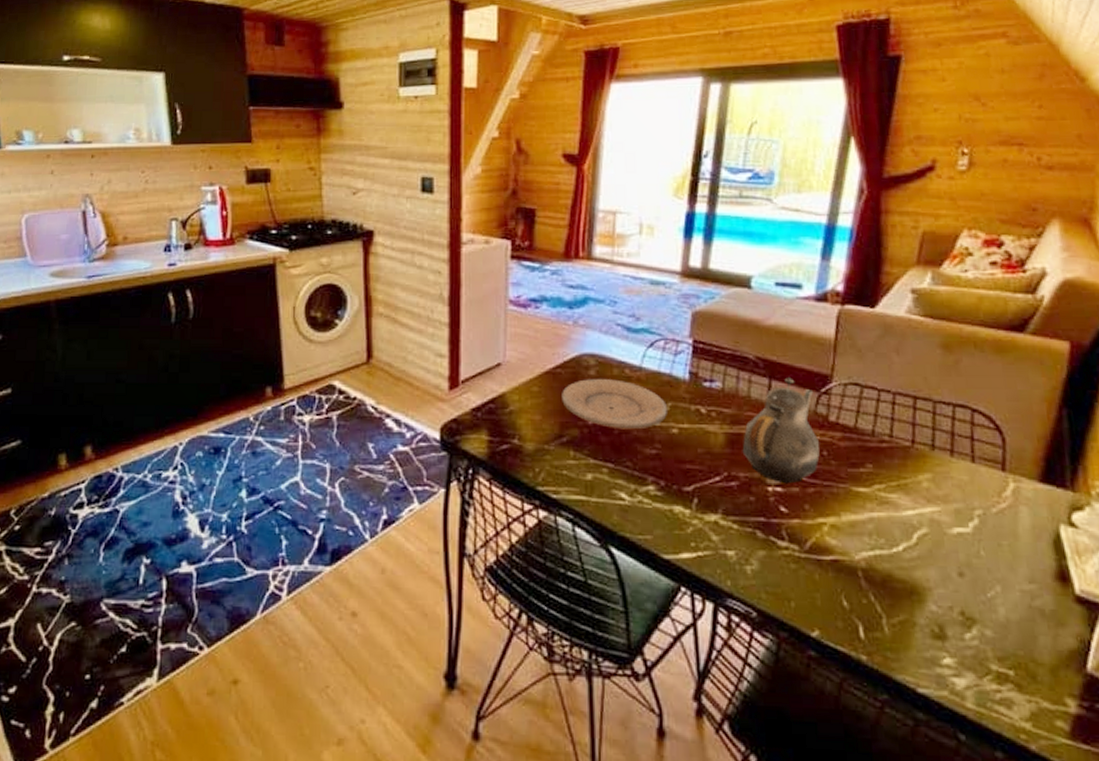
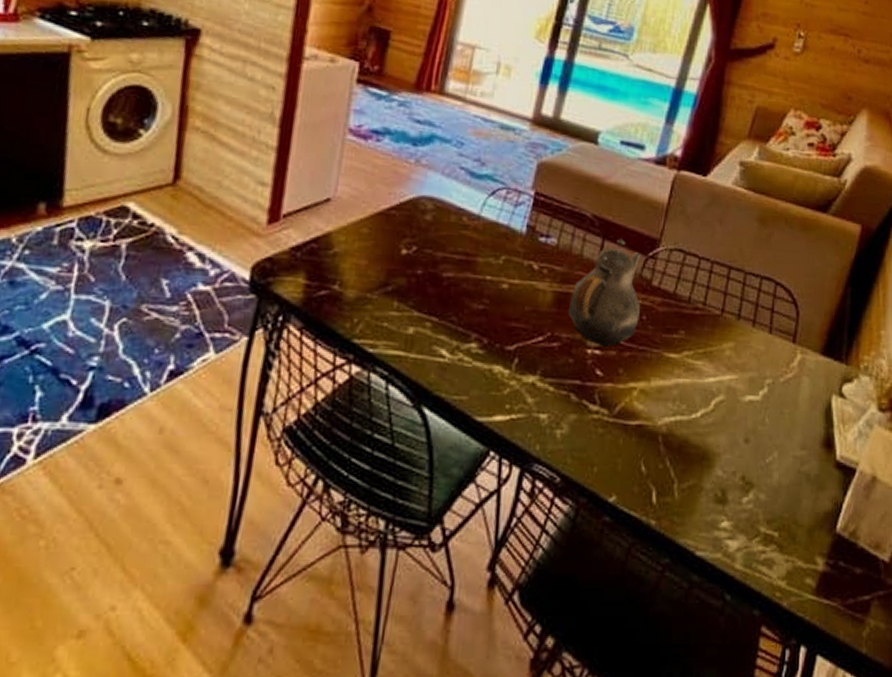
plate: present [562,379,669,430] -> none [392,224,502,283]

